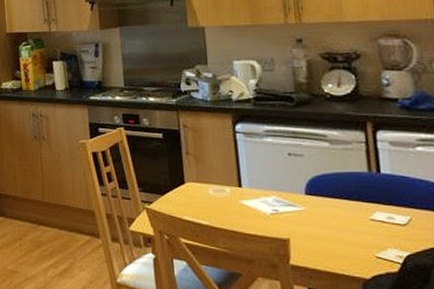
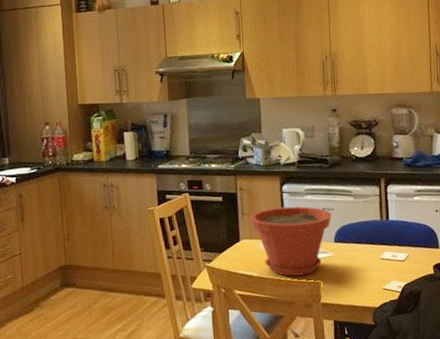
plant pot: none [194,149,301,230] -> present [248,206,332,277]

